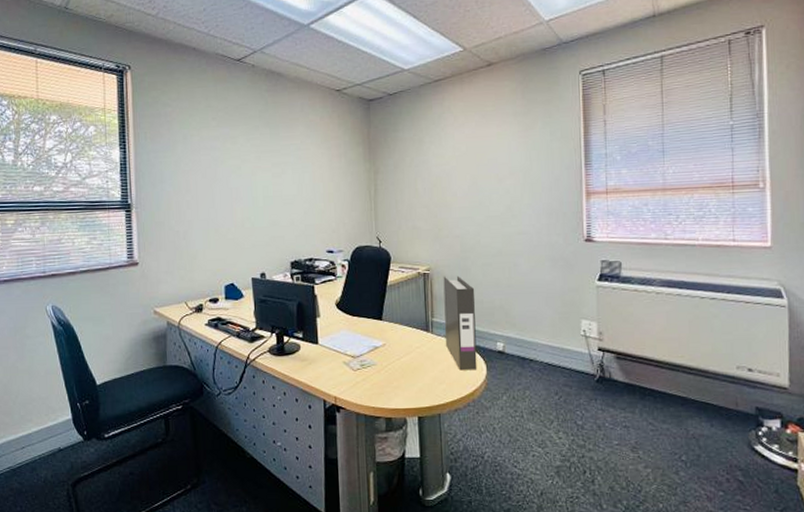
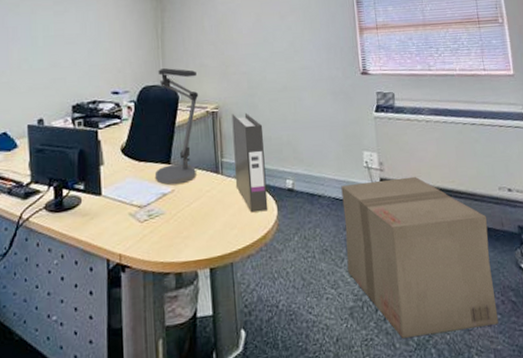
desk lamp: none [367,230,411,340] -> present [154,68,199,186]
cardboard box: none [555,348,721,502] -> present [341,176,499,338]

